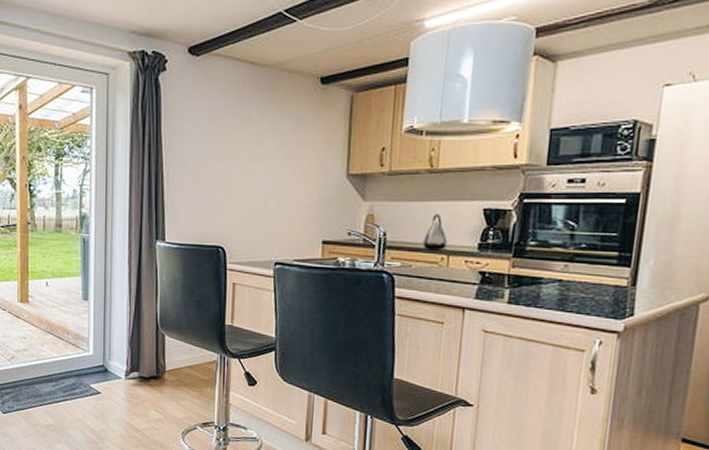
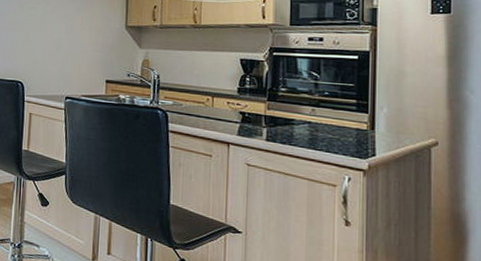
kettle: present [422,214,448,250] -> none [190,61,212,92]

